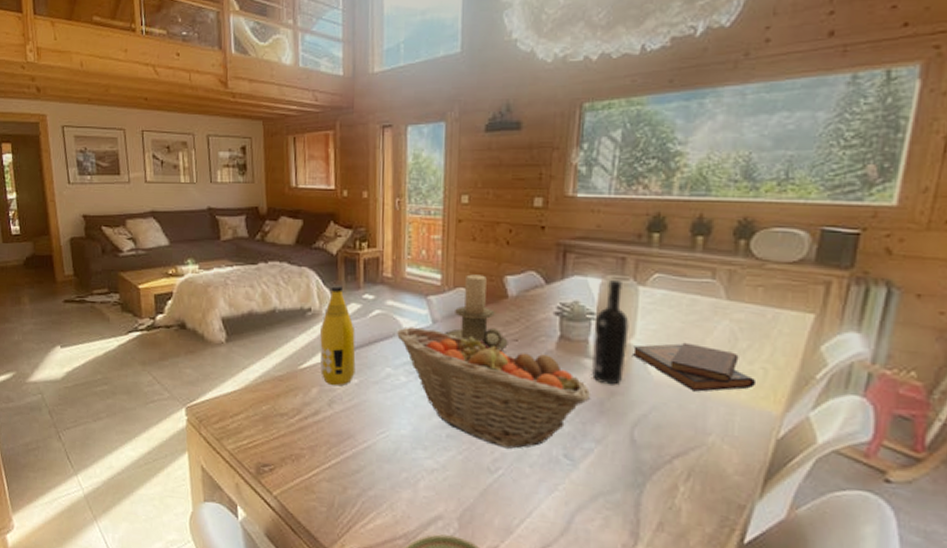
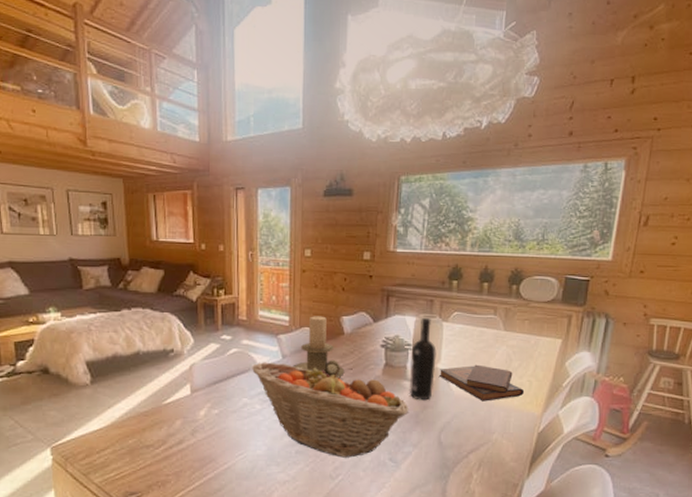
bottle: present [319,285,356,386] -> none [182,328,216,417]

